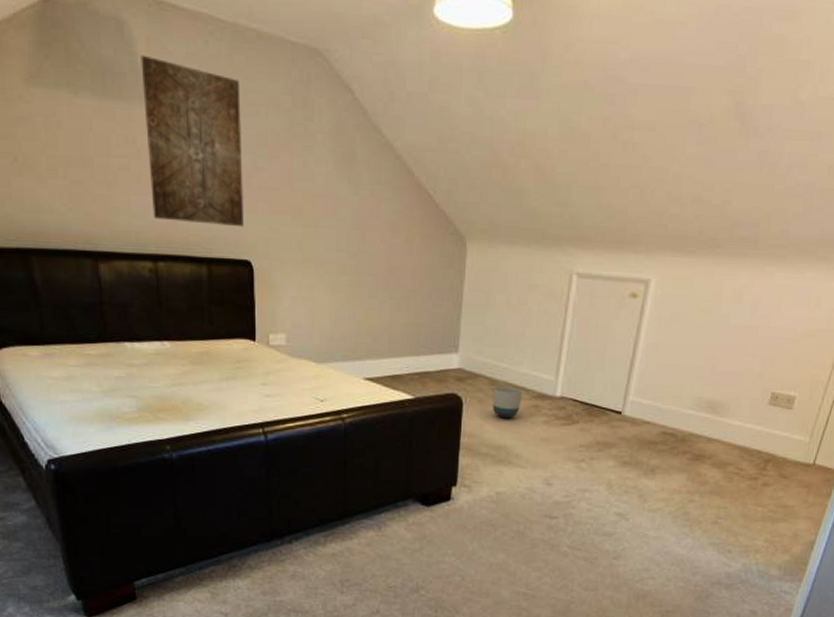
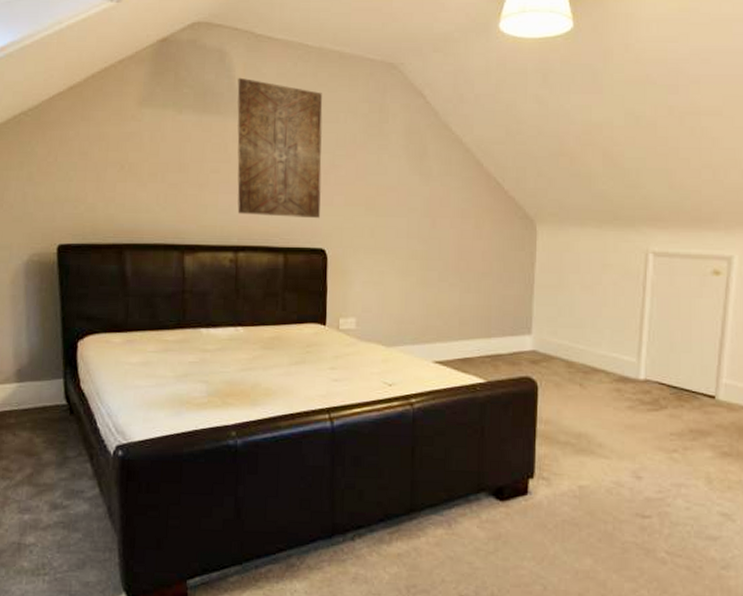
planter: present [492,386,522,419] -> none [570,369,602,404]

